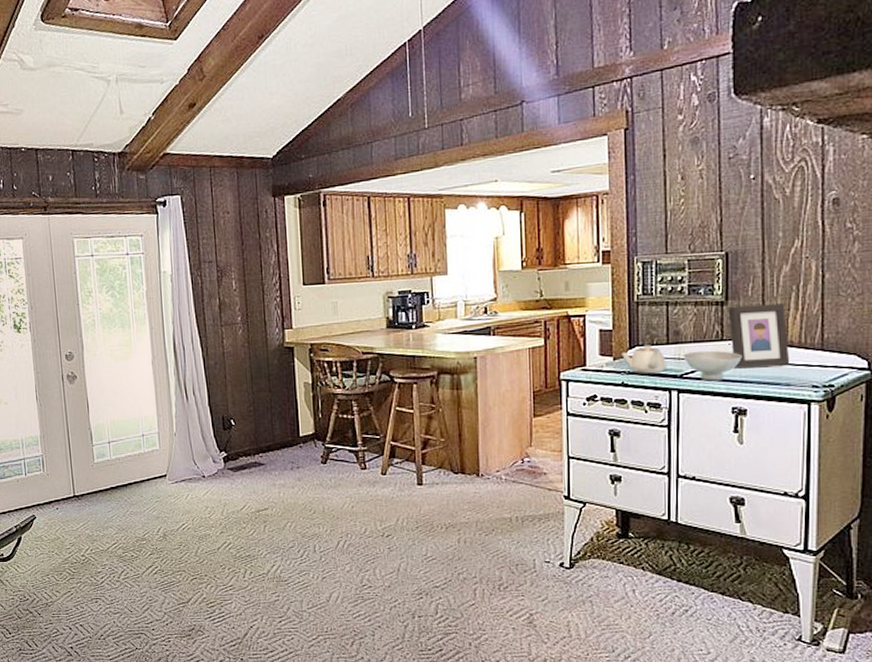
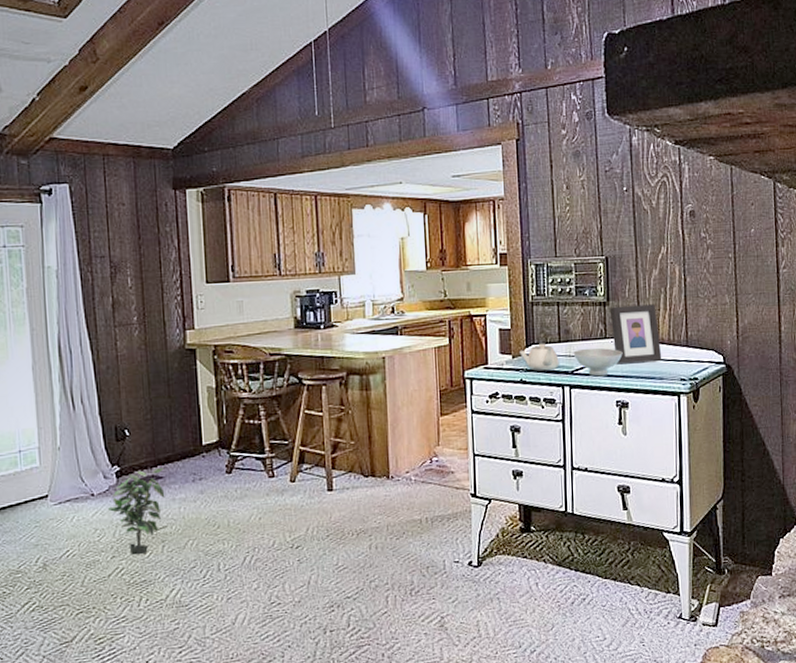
potted plant: none [216,456,267,533] -> present [107,468,165,556]

